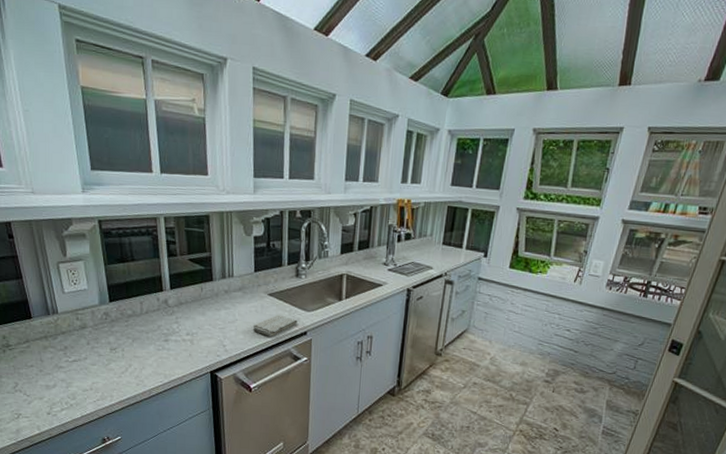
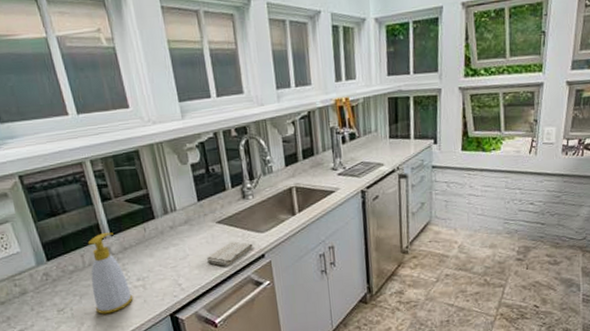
soap bottle: none [144,285,180,361] -> present [87,232,133,314]

